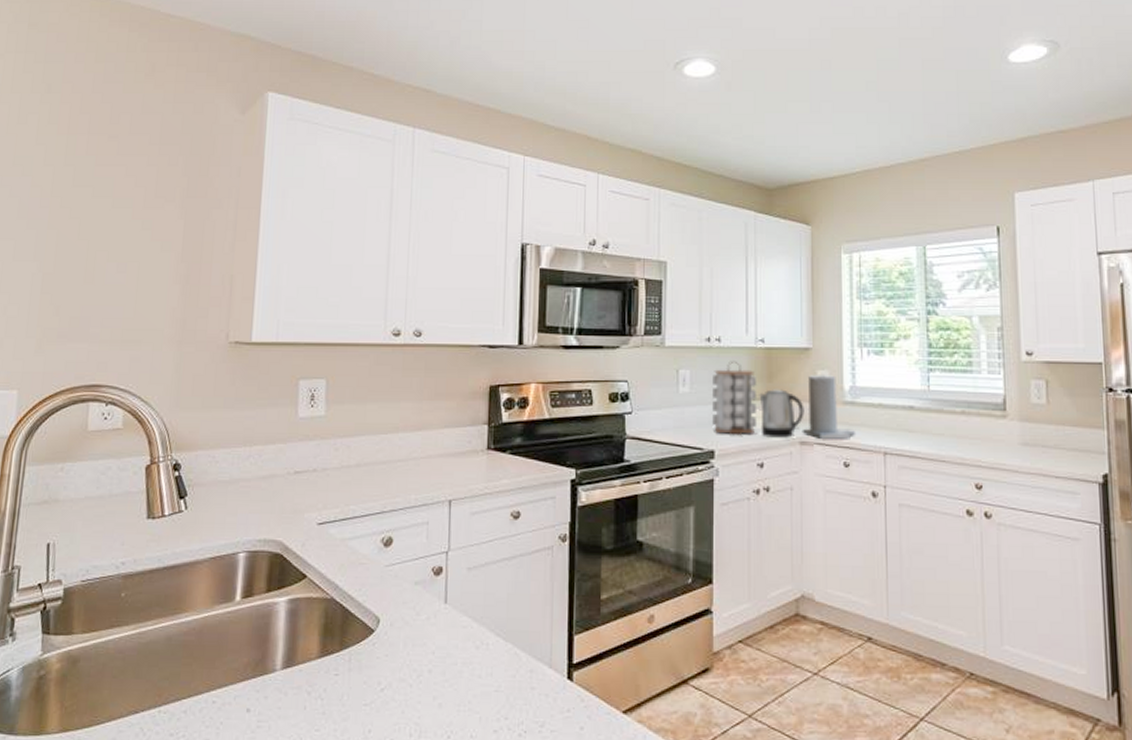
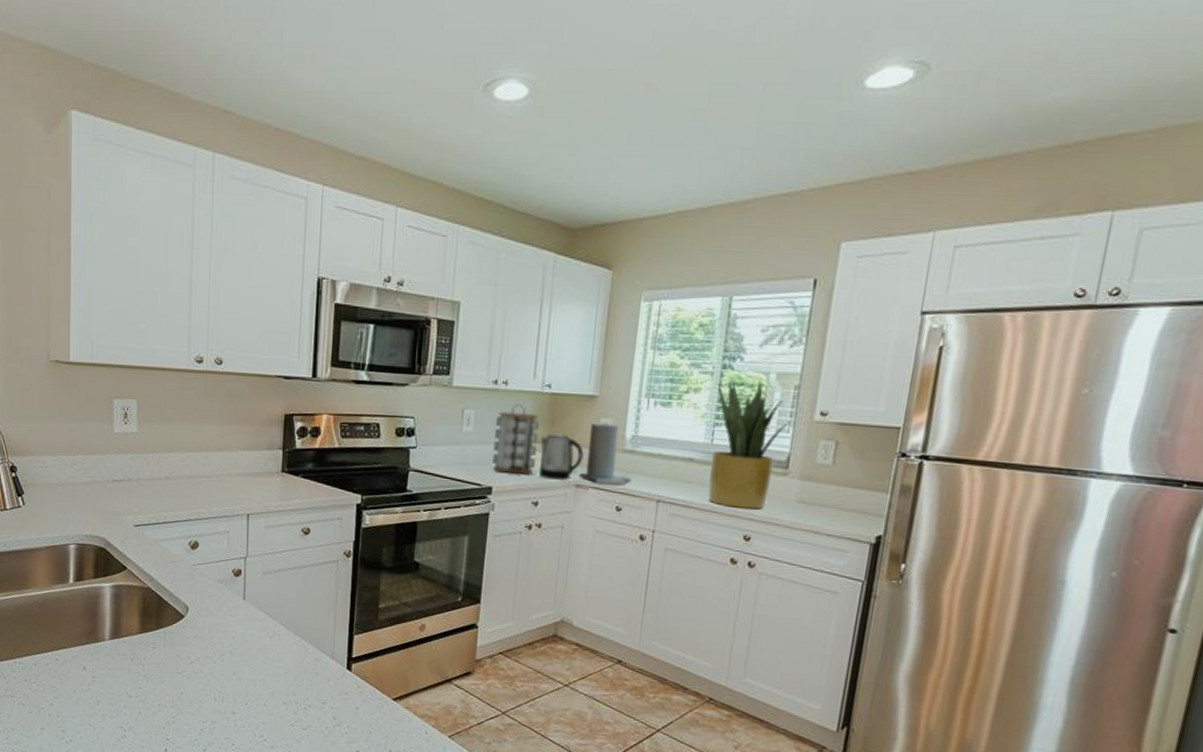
planter: none [925,321,1002,455] -> present [708,378,793,510]

